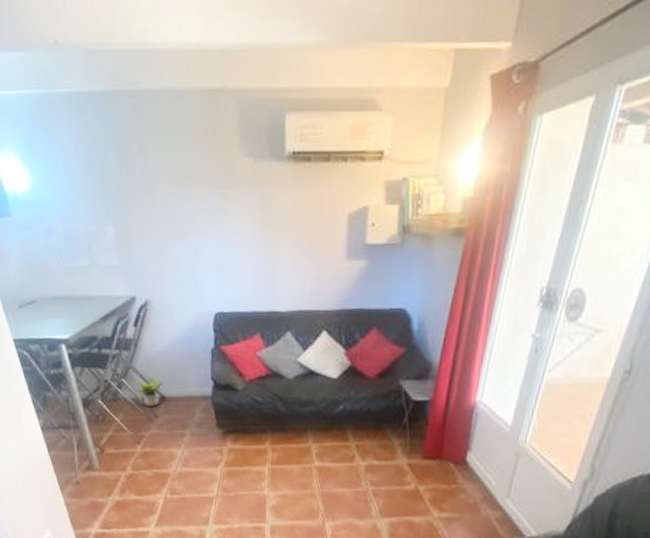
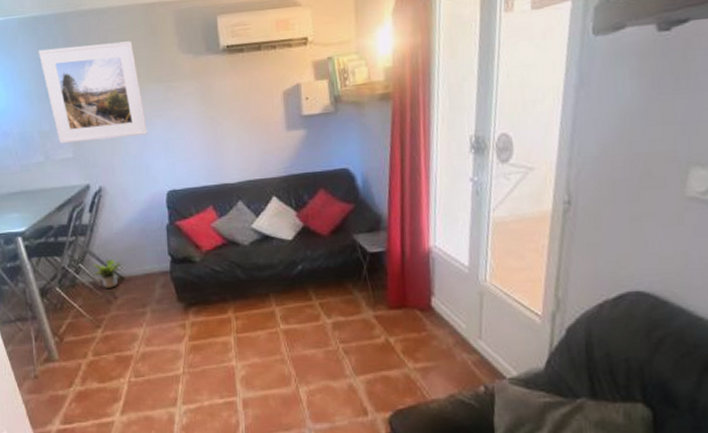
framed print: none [85,134,199,249] -> present [38,41,147,144]

